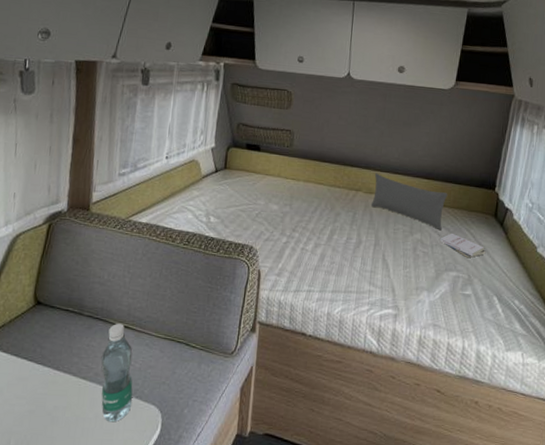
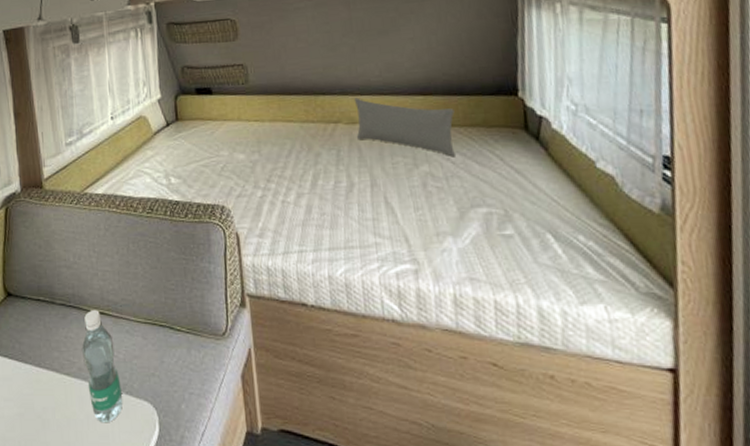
books: present [440,233,486,258] -> none [455,158,523,188]

